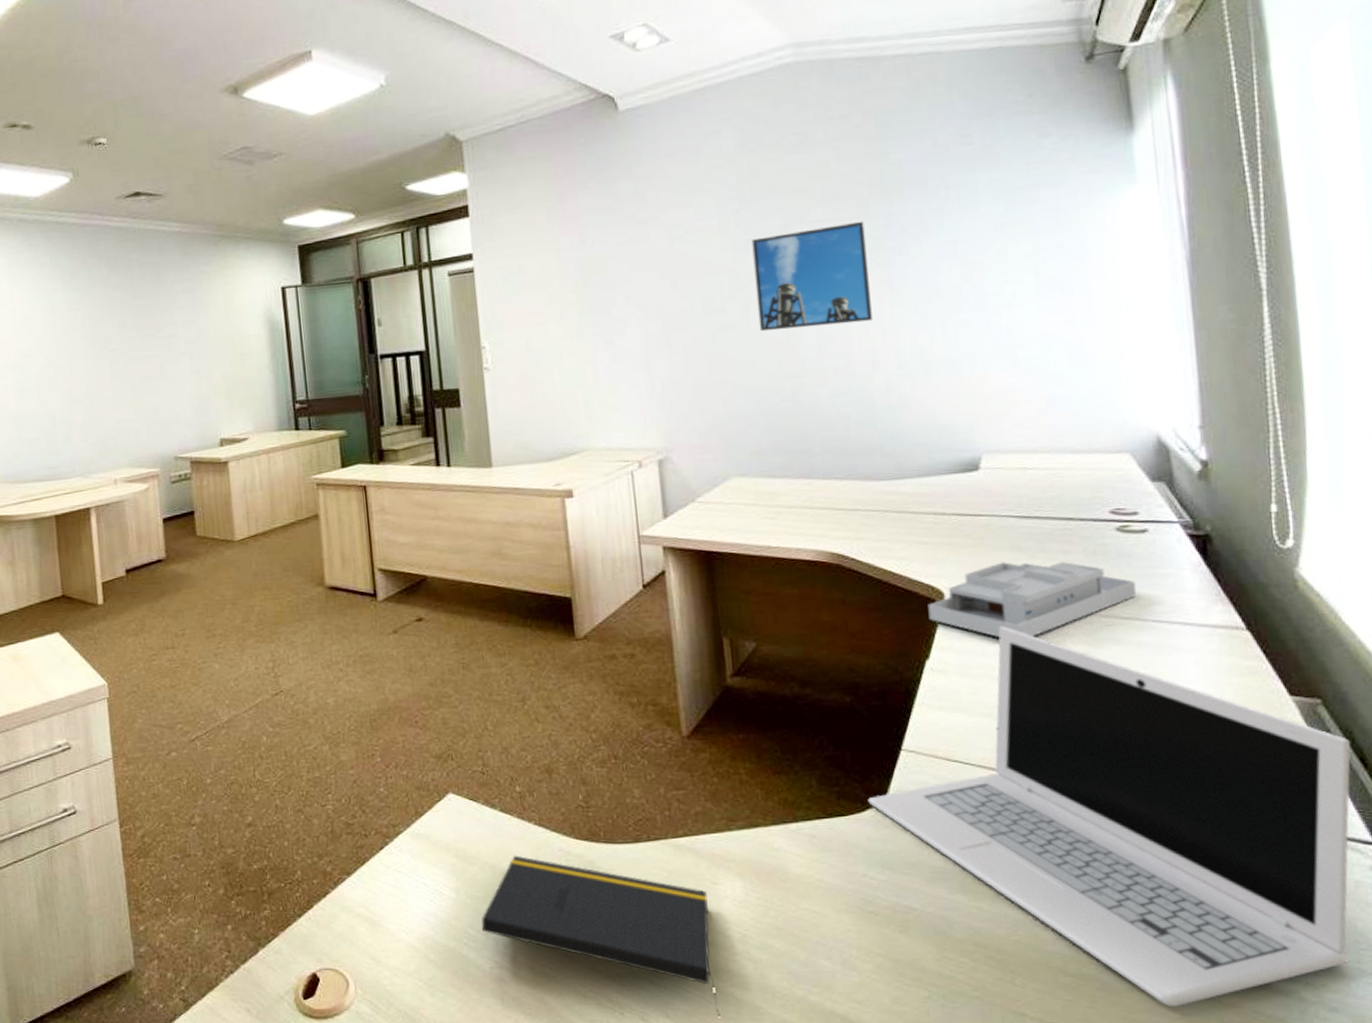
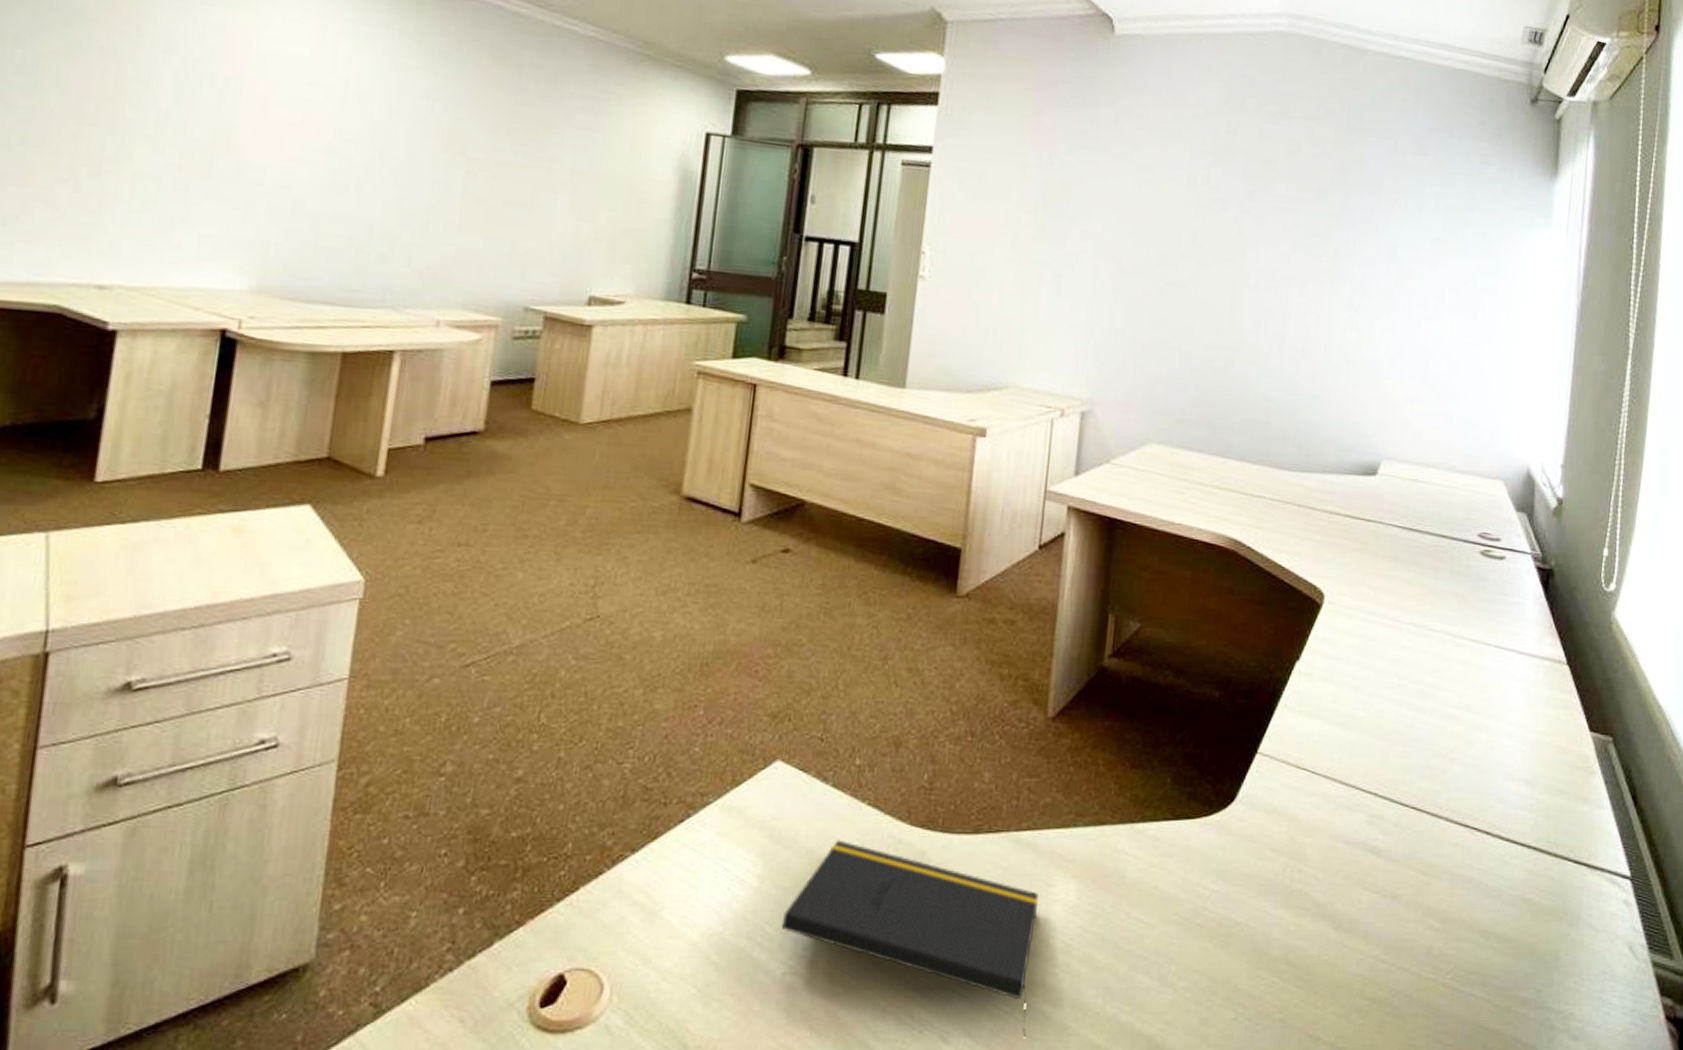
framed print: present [751,221,872,332] -> none [1206,199,1321,308]
laptop: present [868,625,1351,1008] -> none [1216,634,1628,1034]
desk organizer: present [928,562,1136,638] -> none [1306,570,1487,649]

